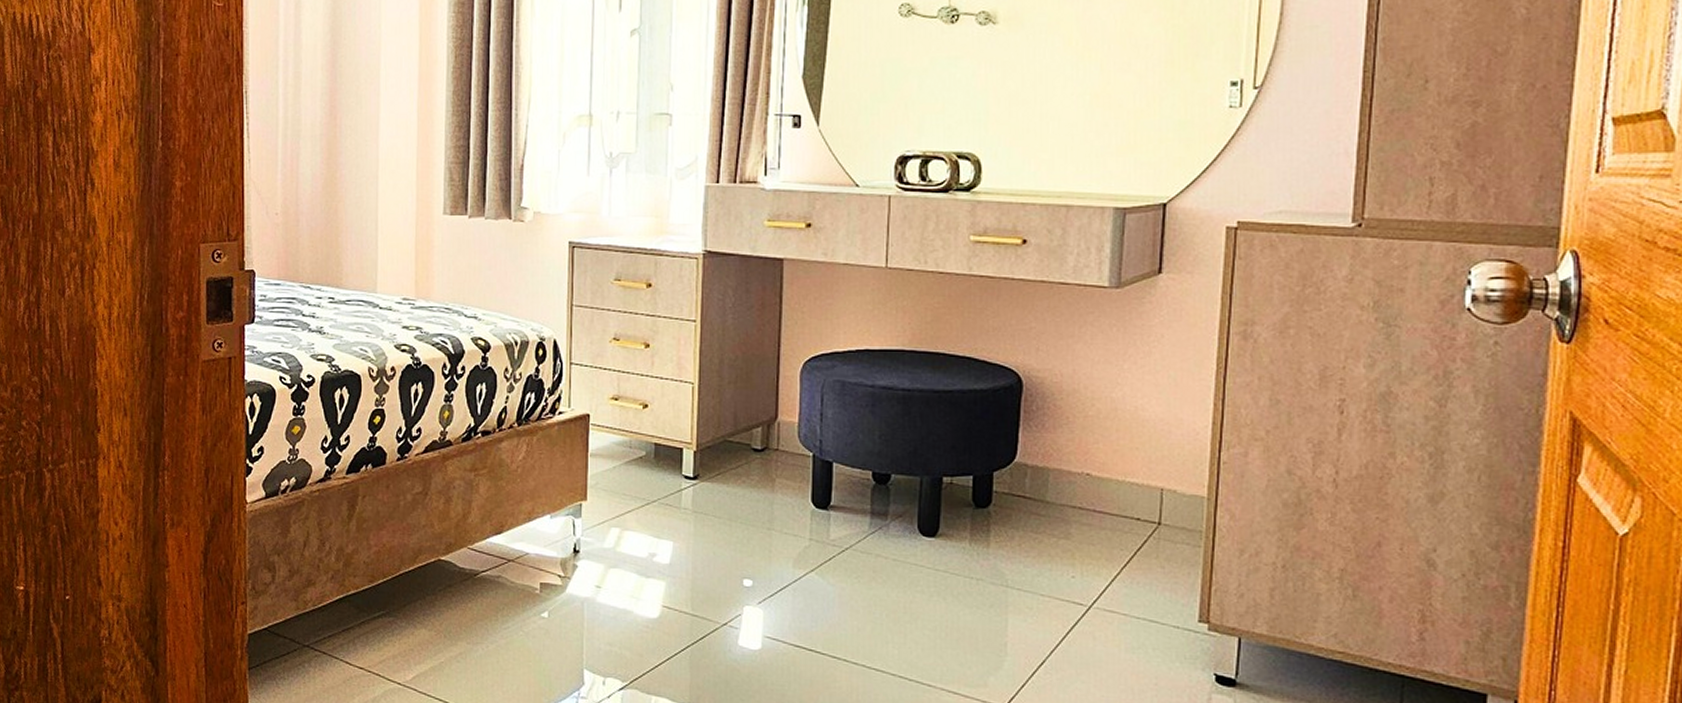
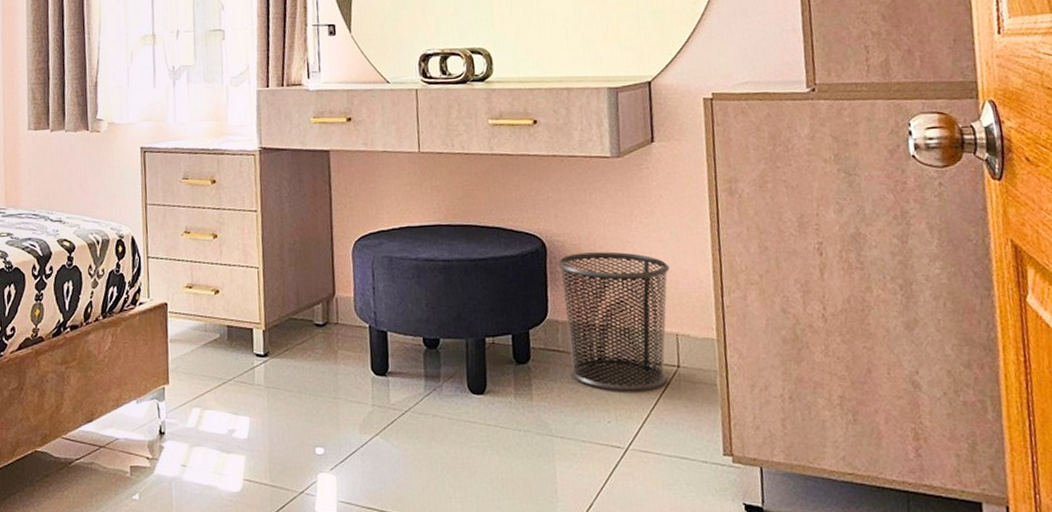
waste bin: none [1033,392,1162,547] -> present [557,251,670,392]

